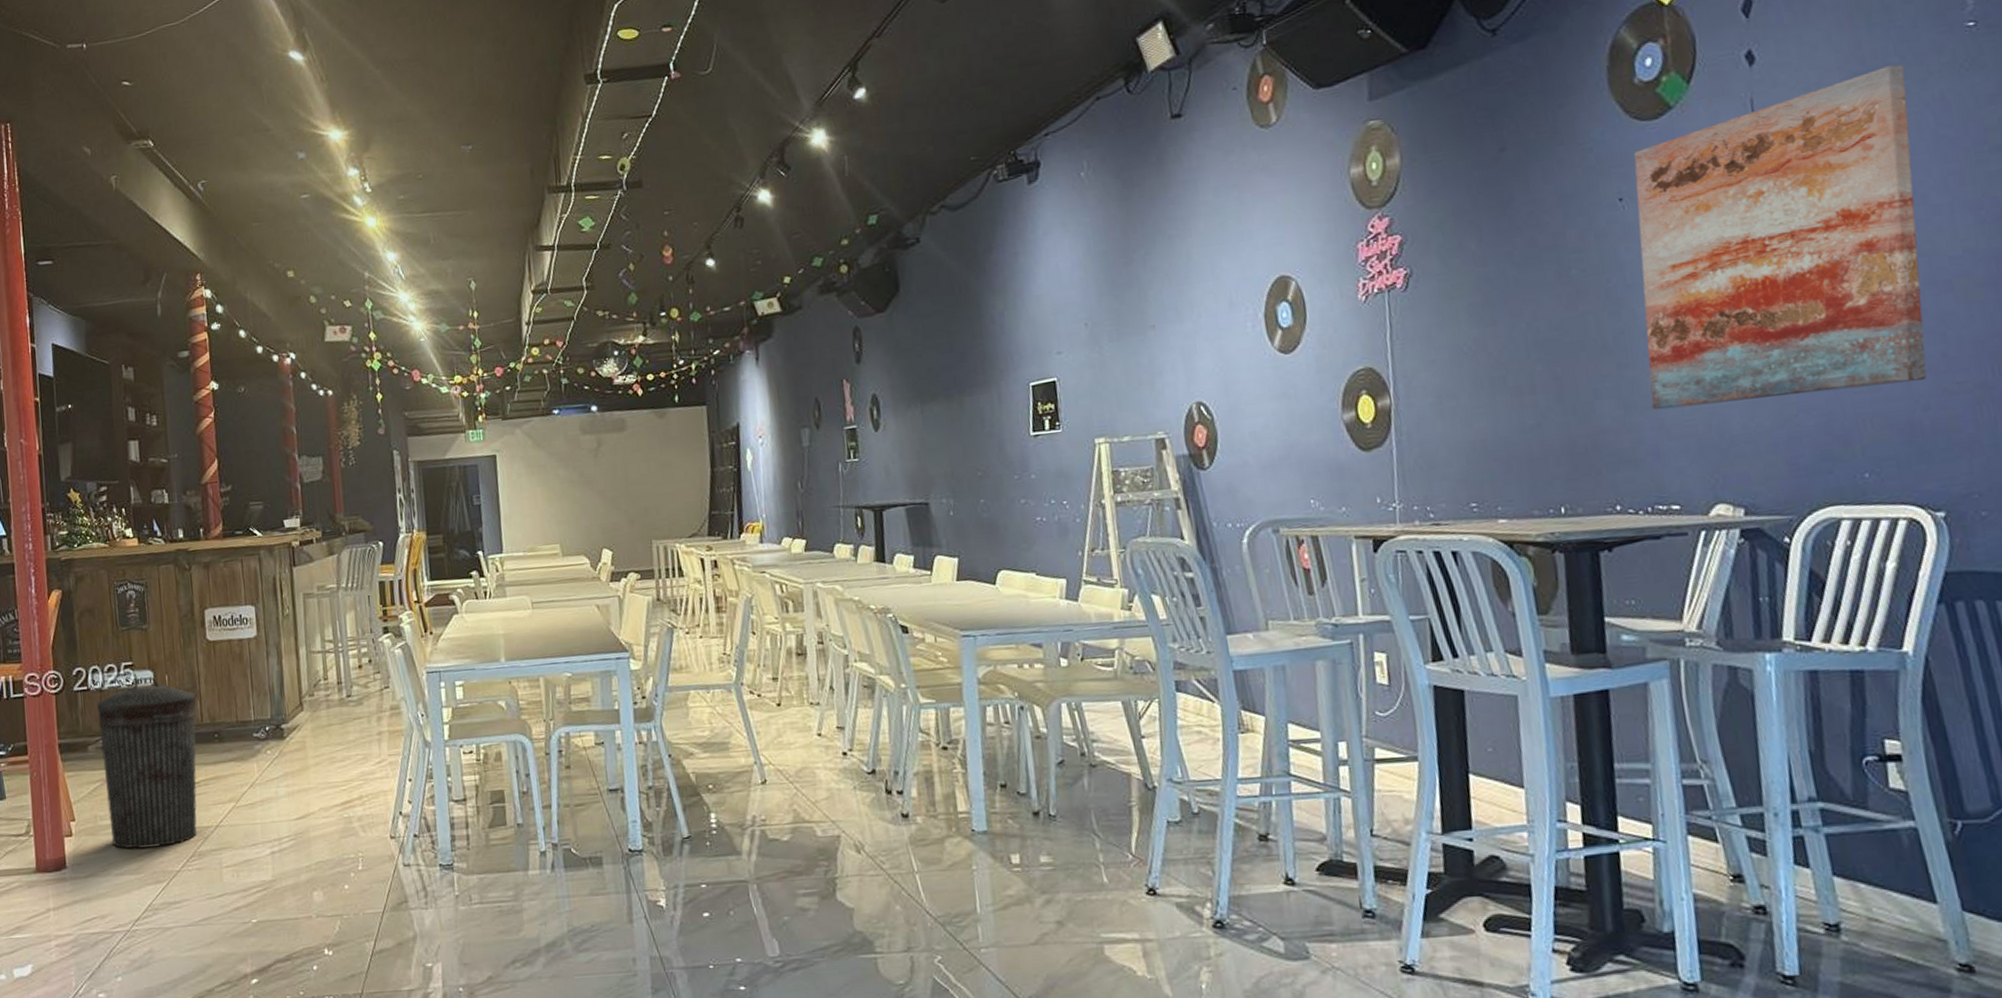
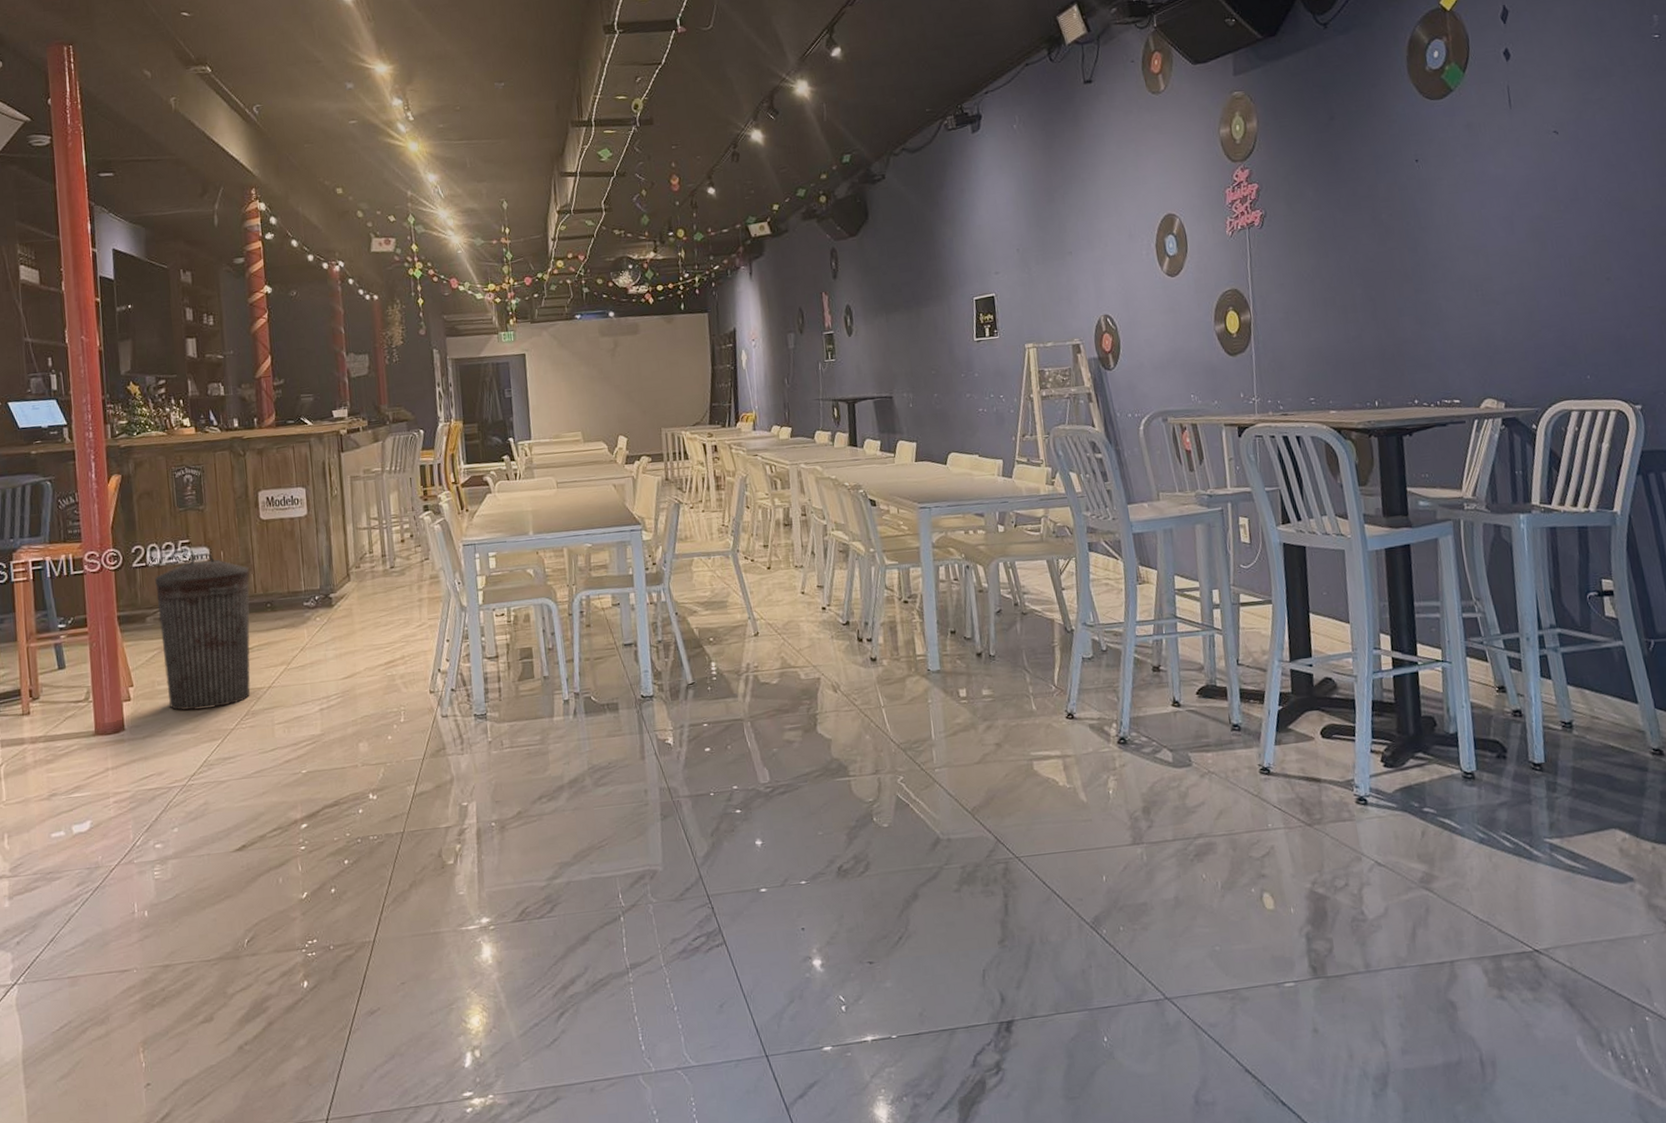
wall art: present [1634,64,1927,410] -> none [1426,64,1629,326]

